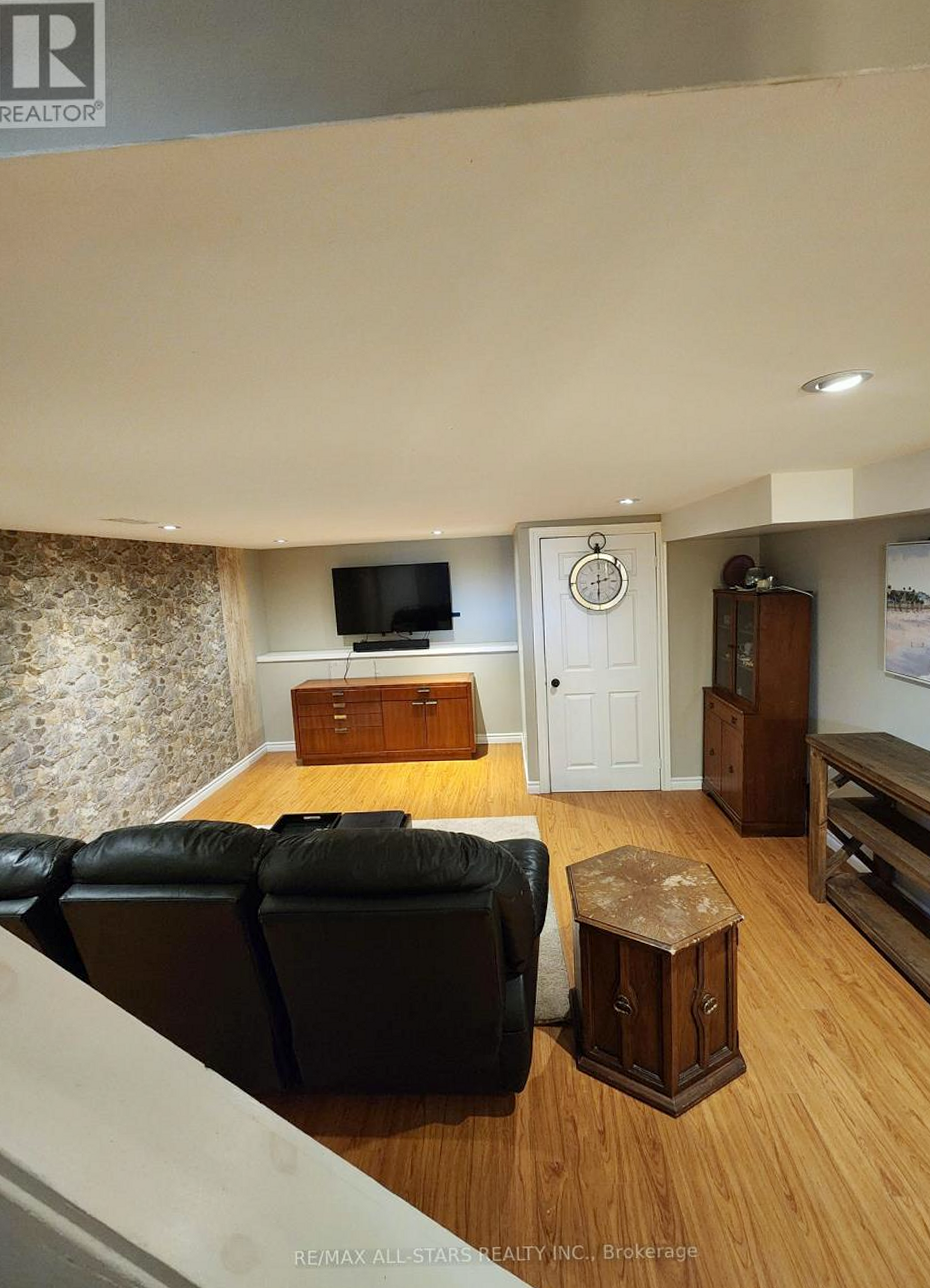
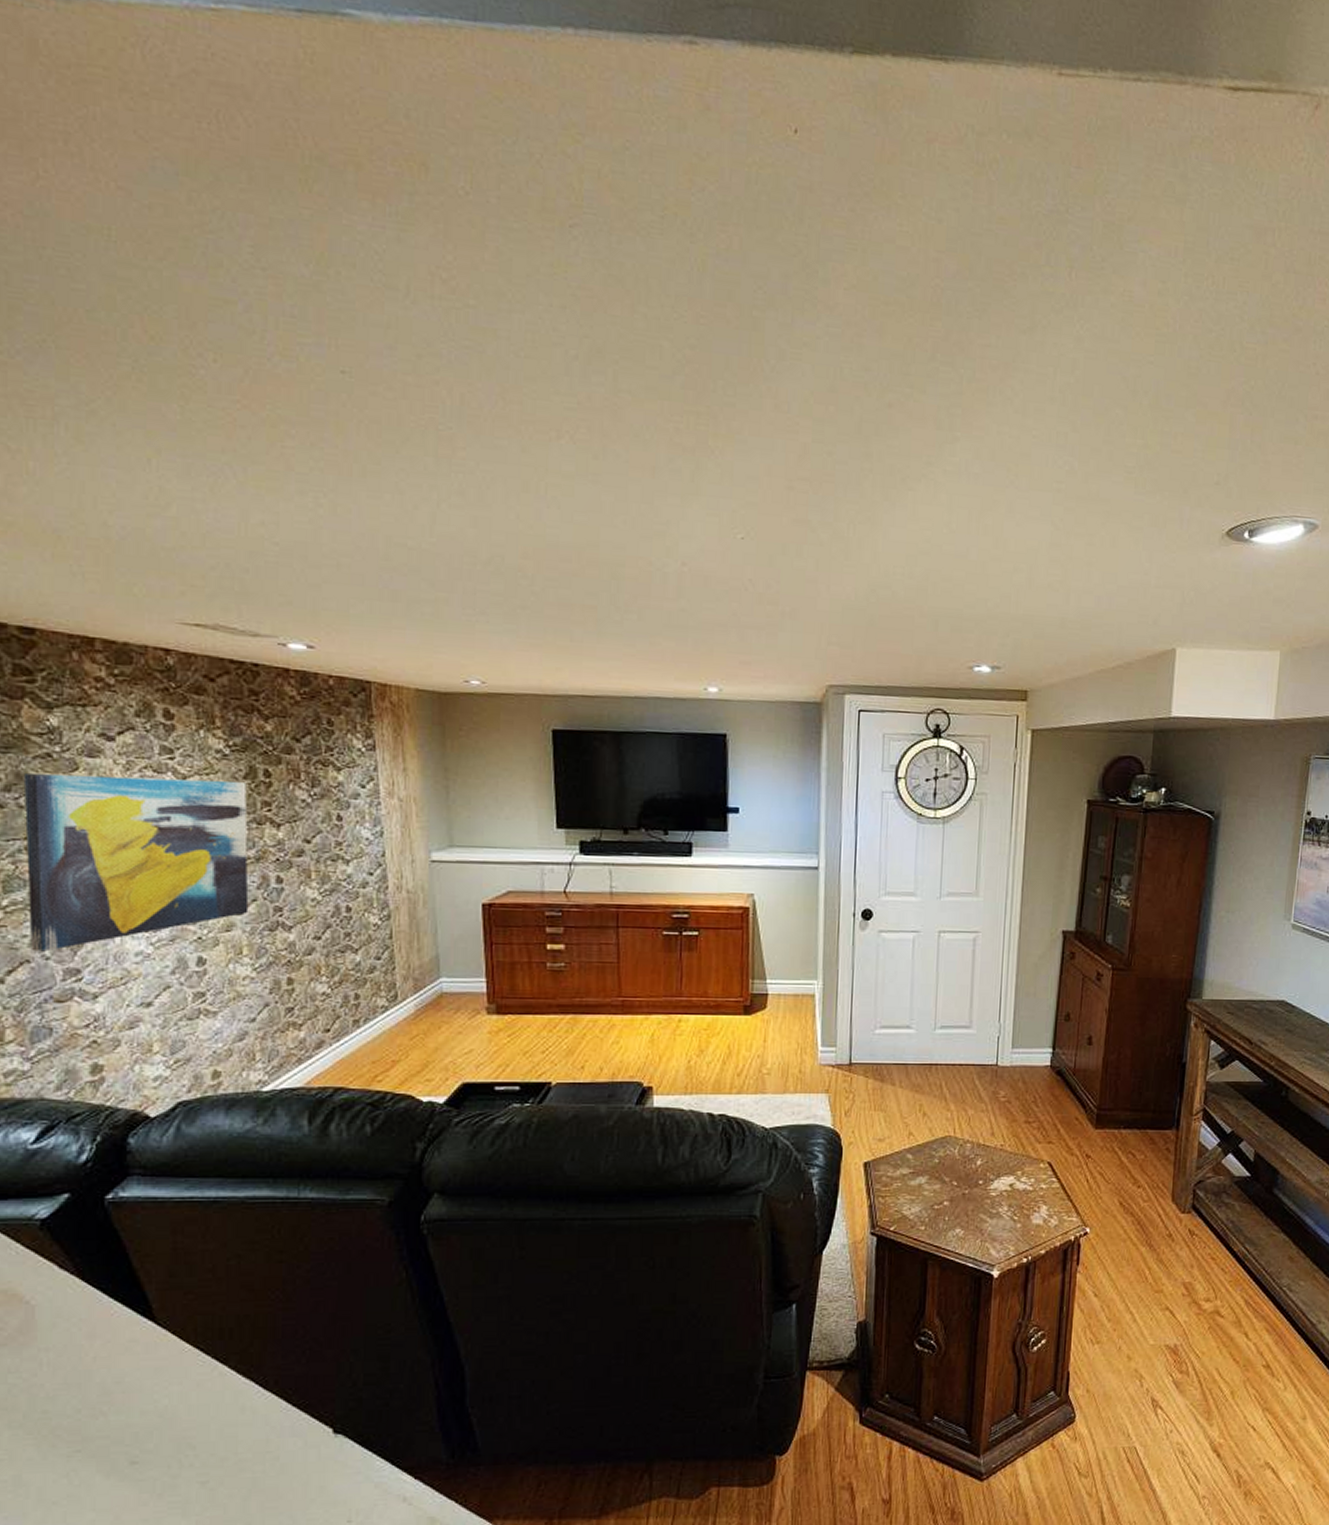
wall art: none [10,618,144,736] -> present [23,774,249,952]

